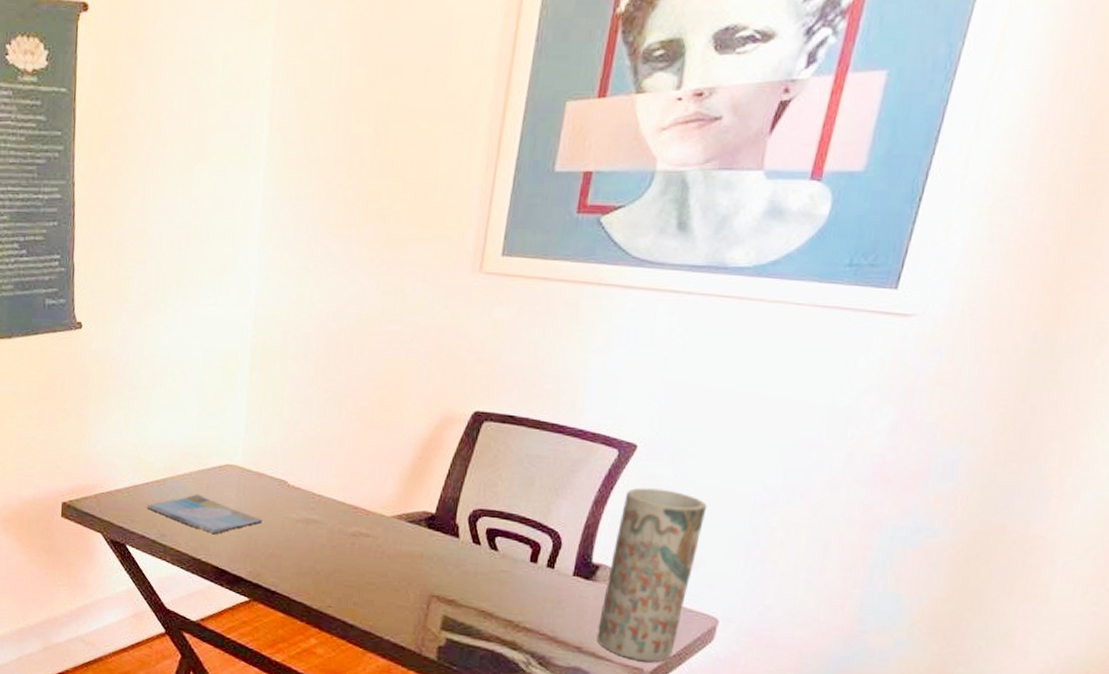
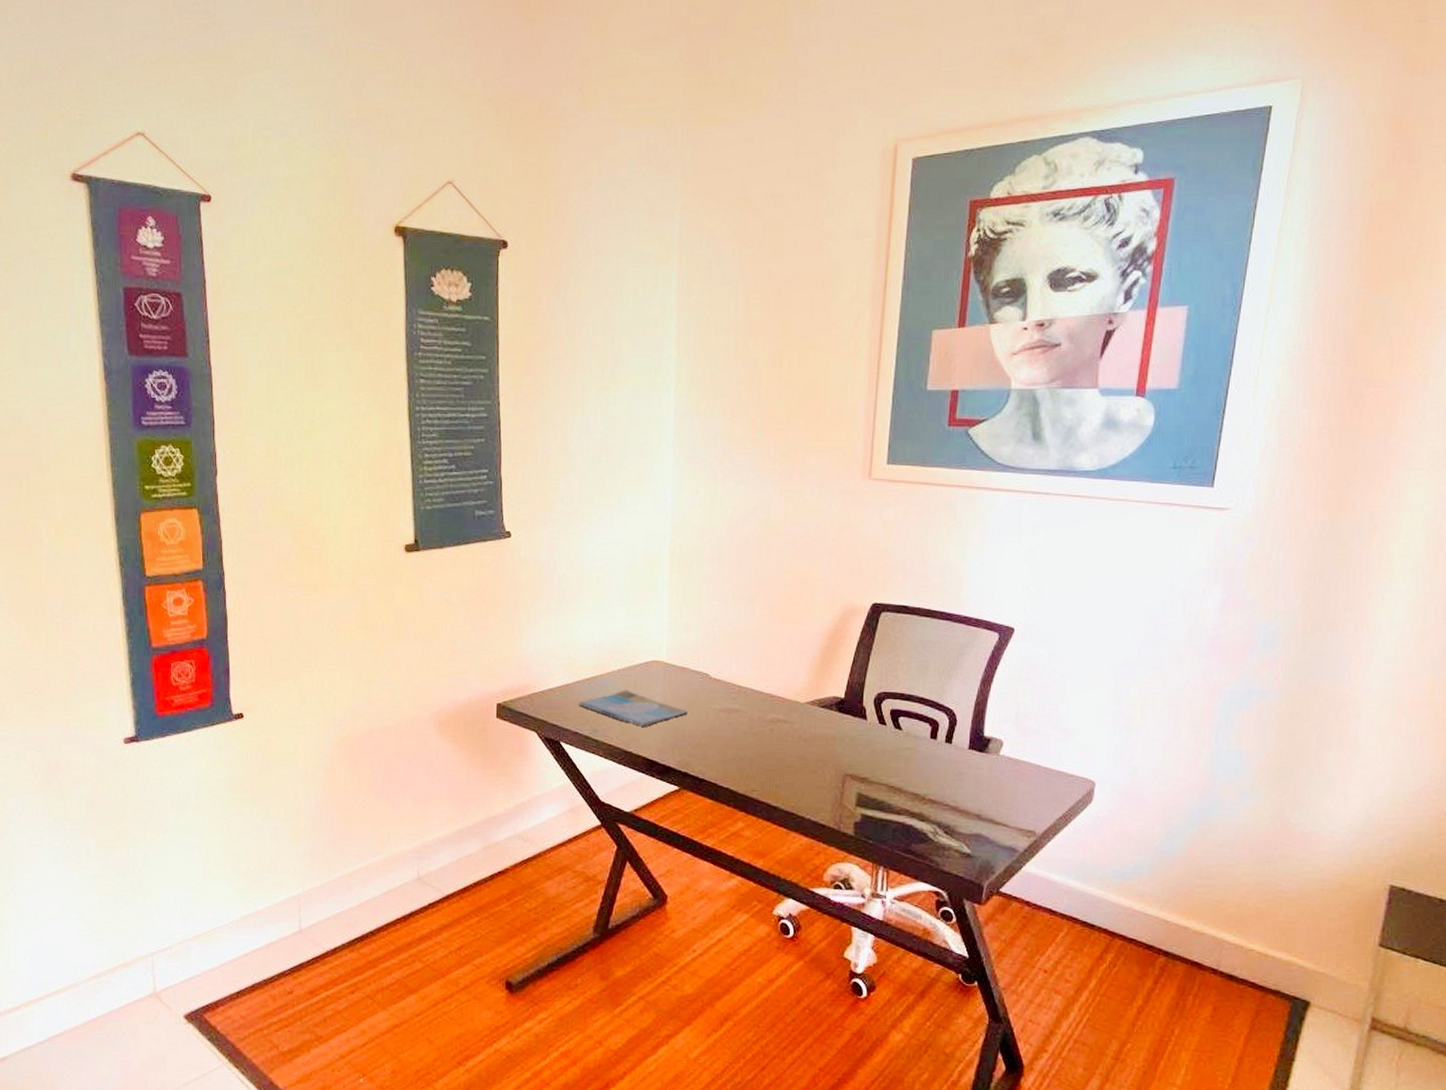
vase: present [597,487,708,662] -> none [993,666,1077,825]

